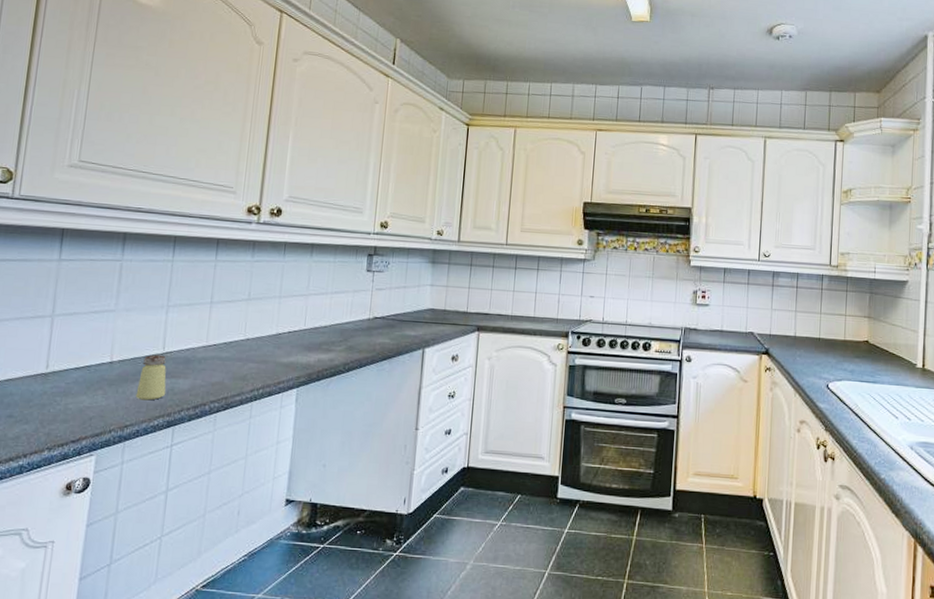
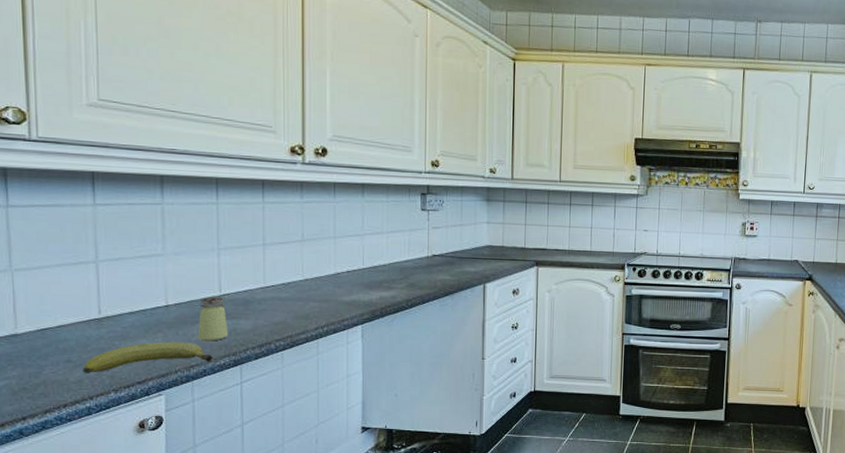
fruit: none [21,399,148,430] -> present [82,341,213,373]

